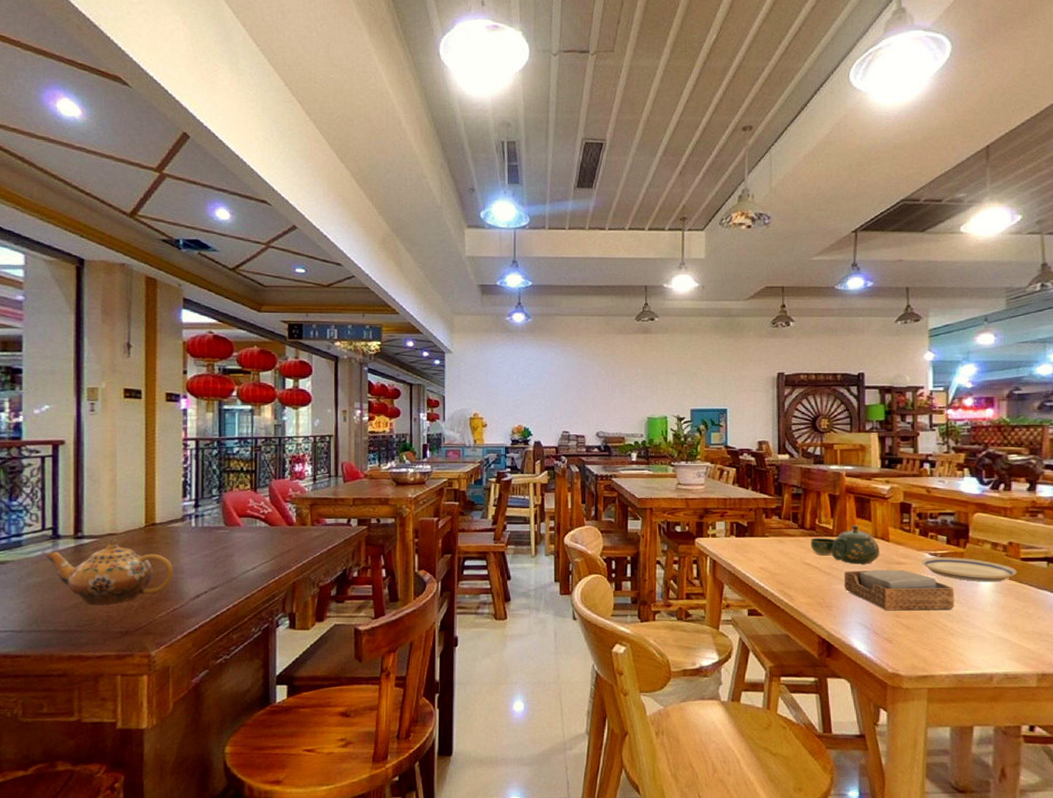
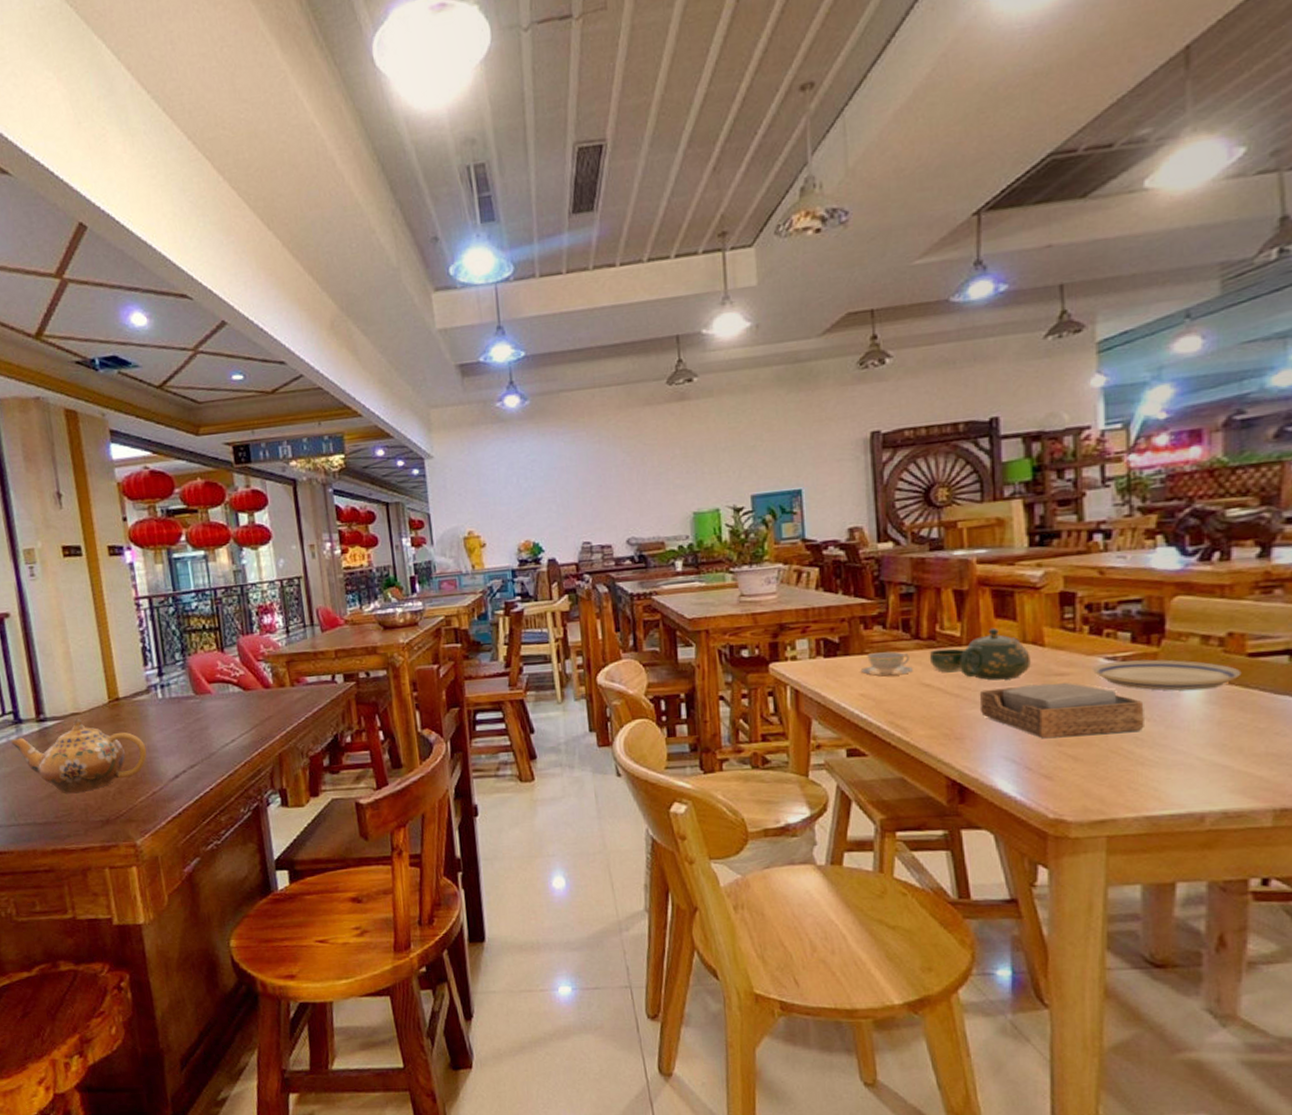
teacup: none [761,537,798,555] -> present [860,651,913,677]

